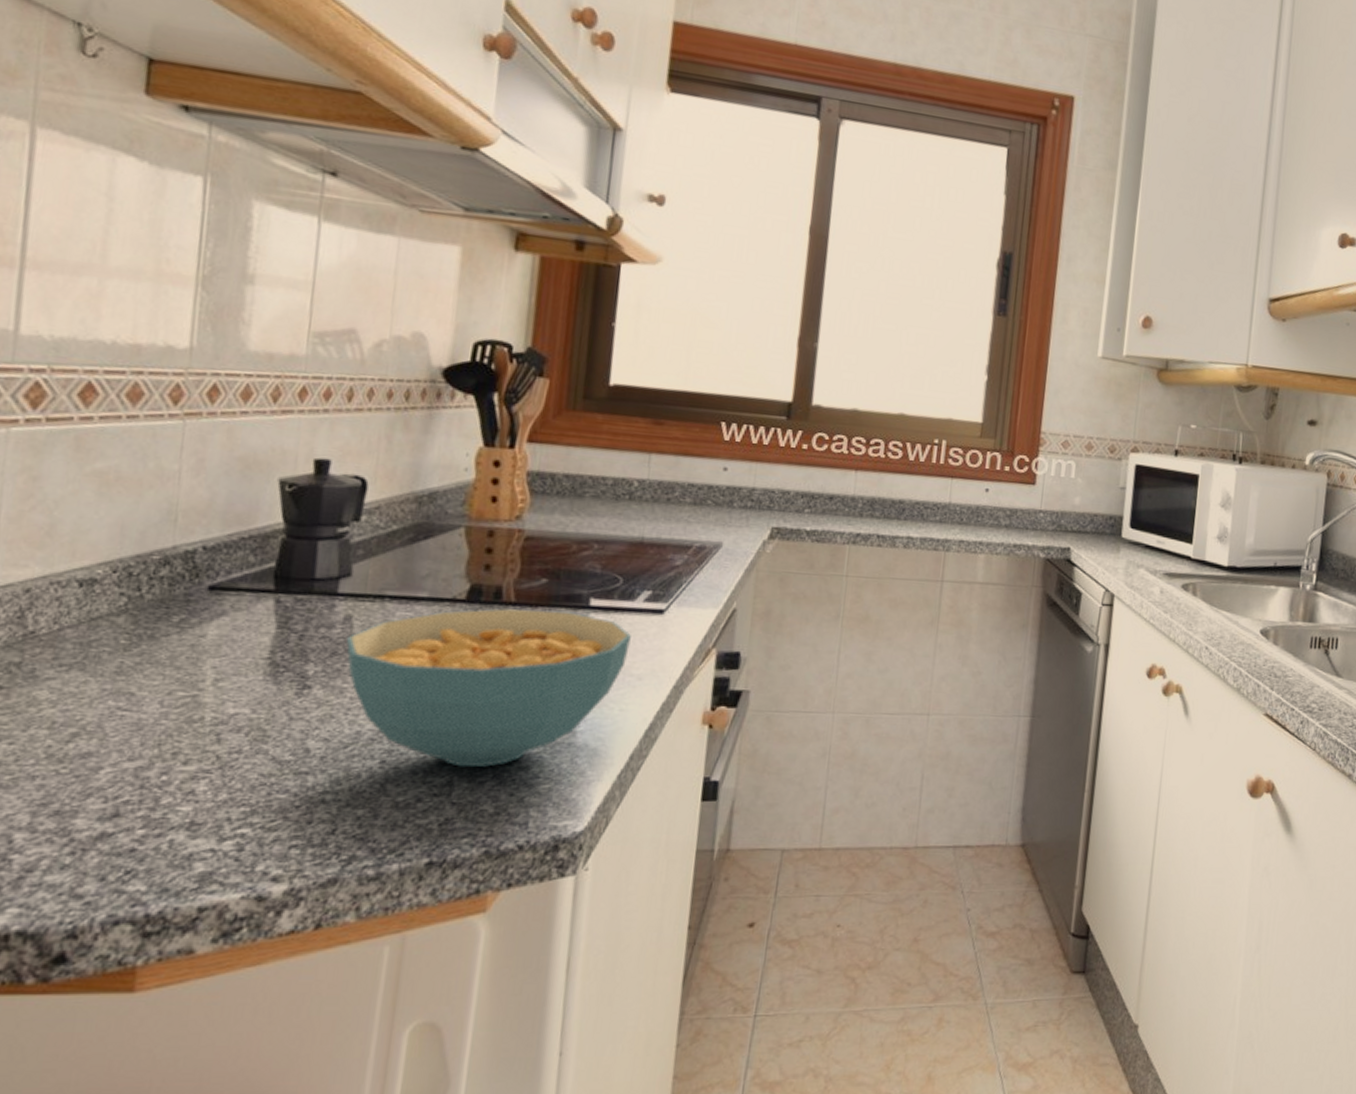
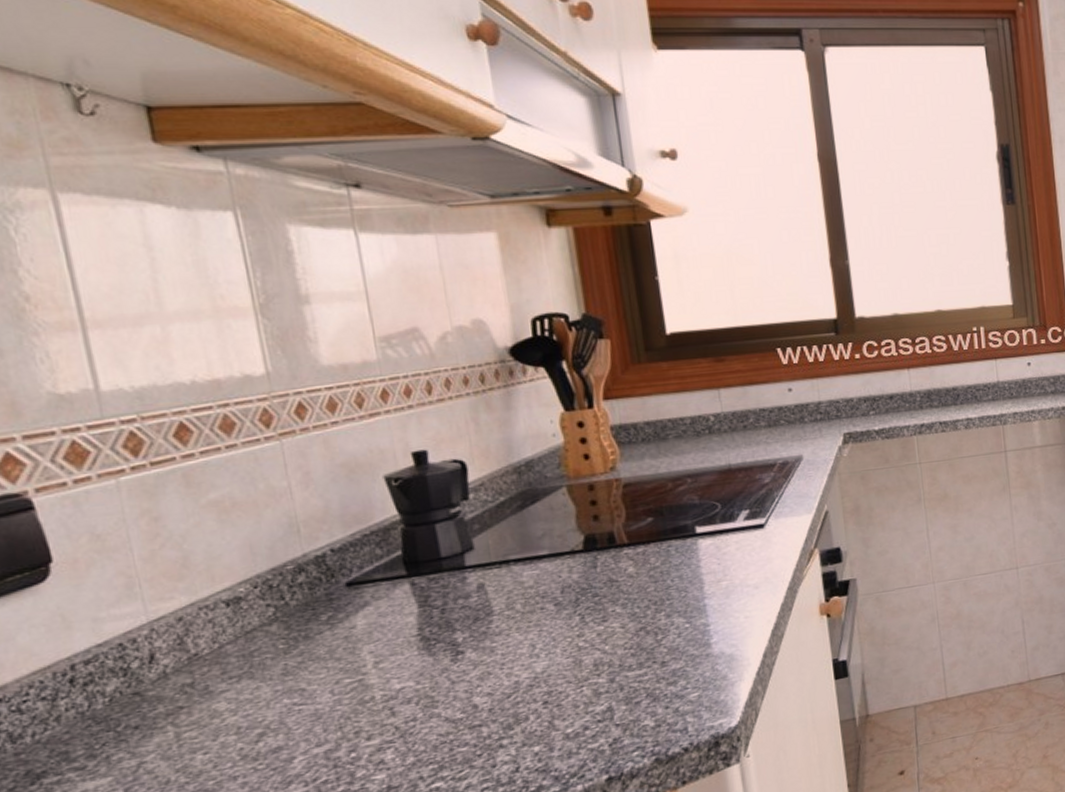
cereal bowl: present [346,608,631,768] -> none [485,542,741,694]

